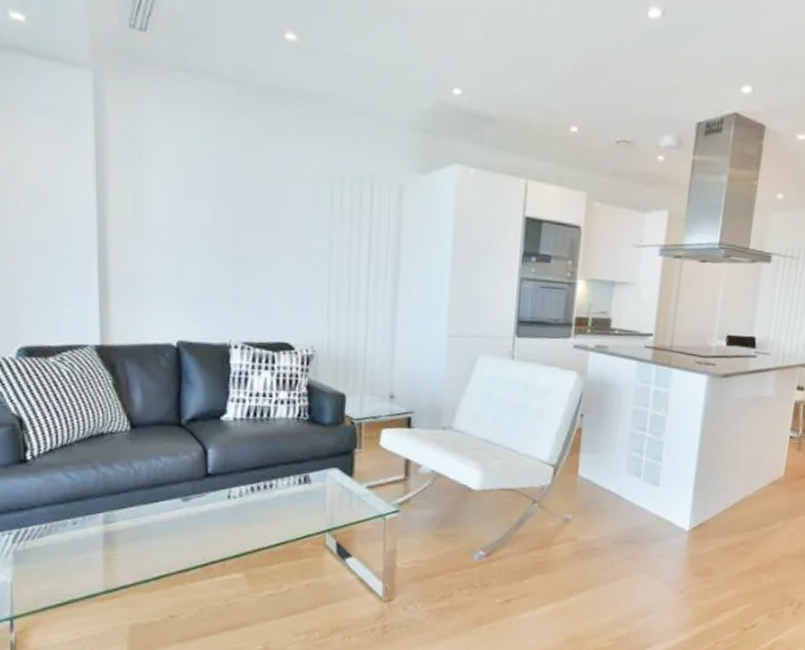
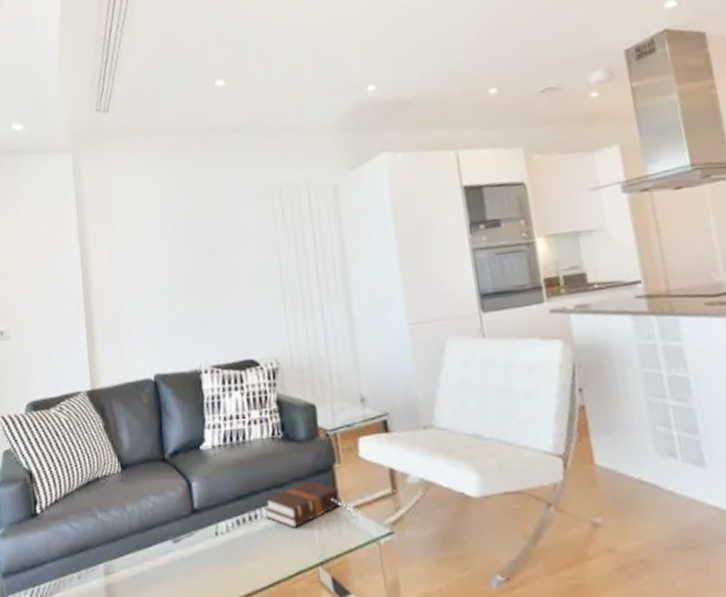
hardback book: none [280,460,356,499] -> present [264,480,342,528]

